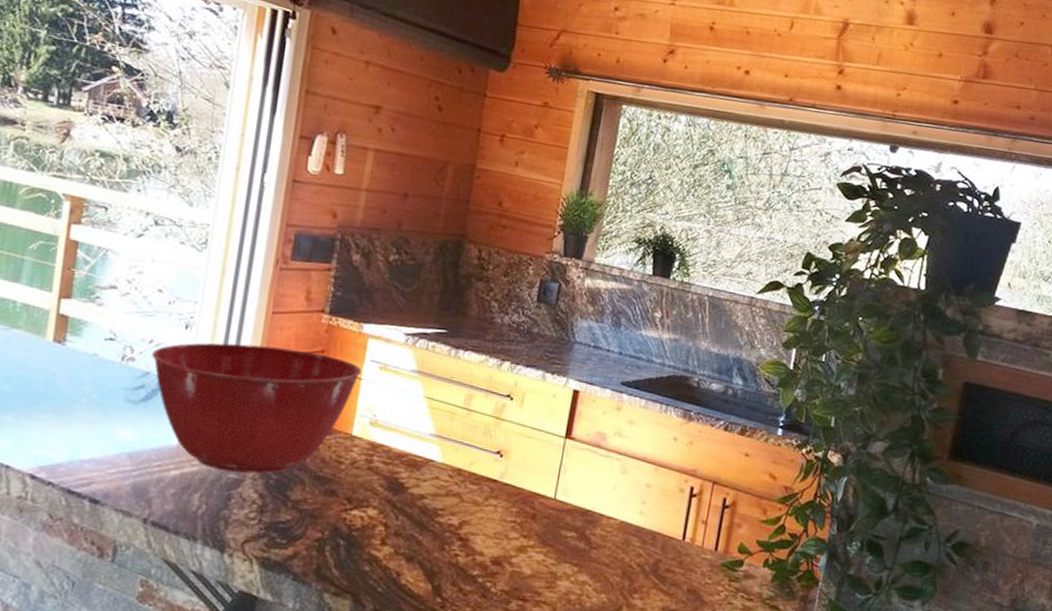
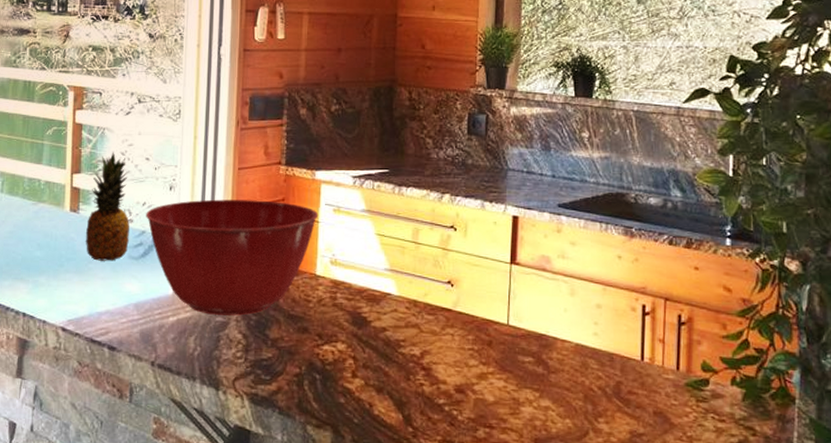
fruit: none [70,278,136,403] -> present [85,152,130,261]

